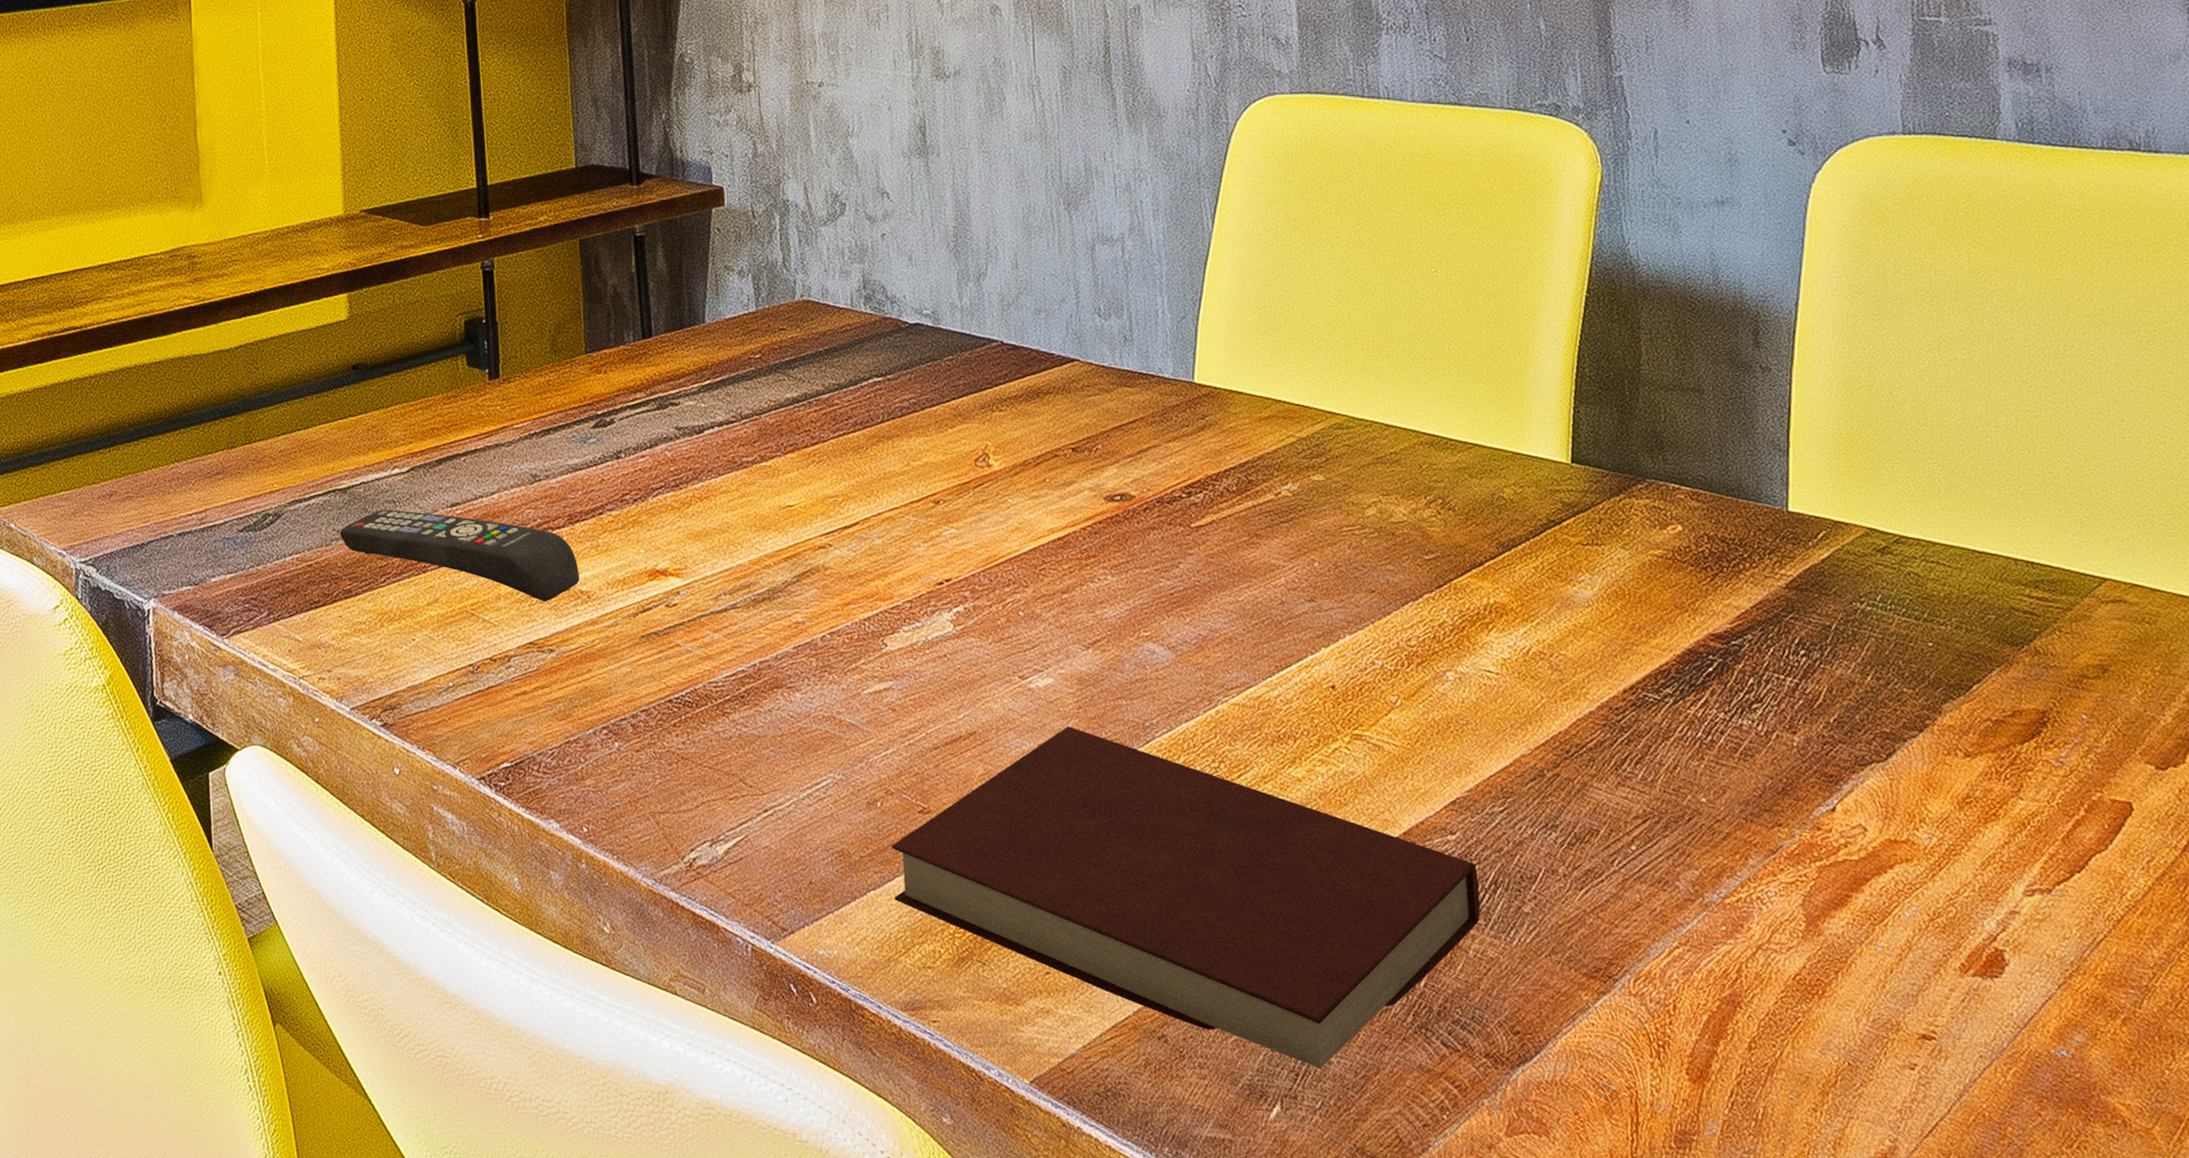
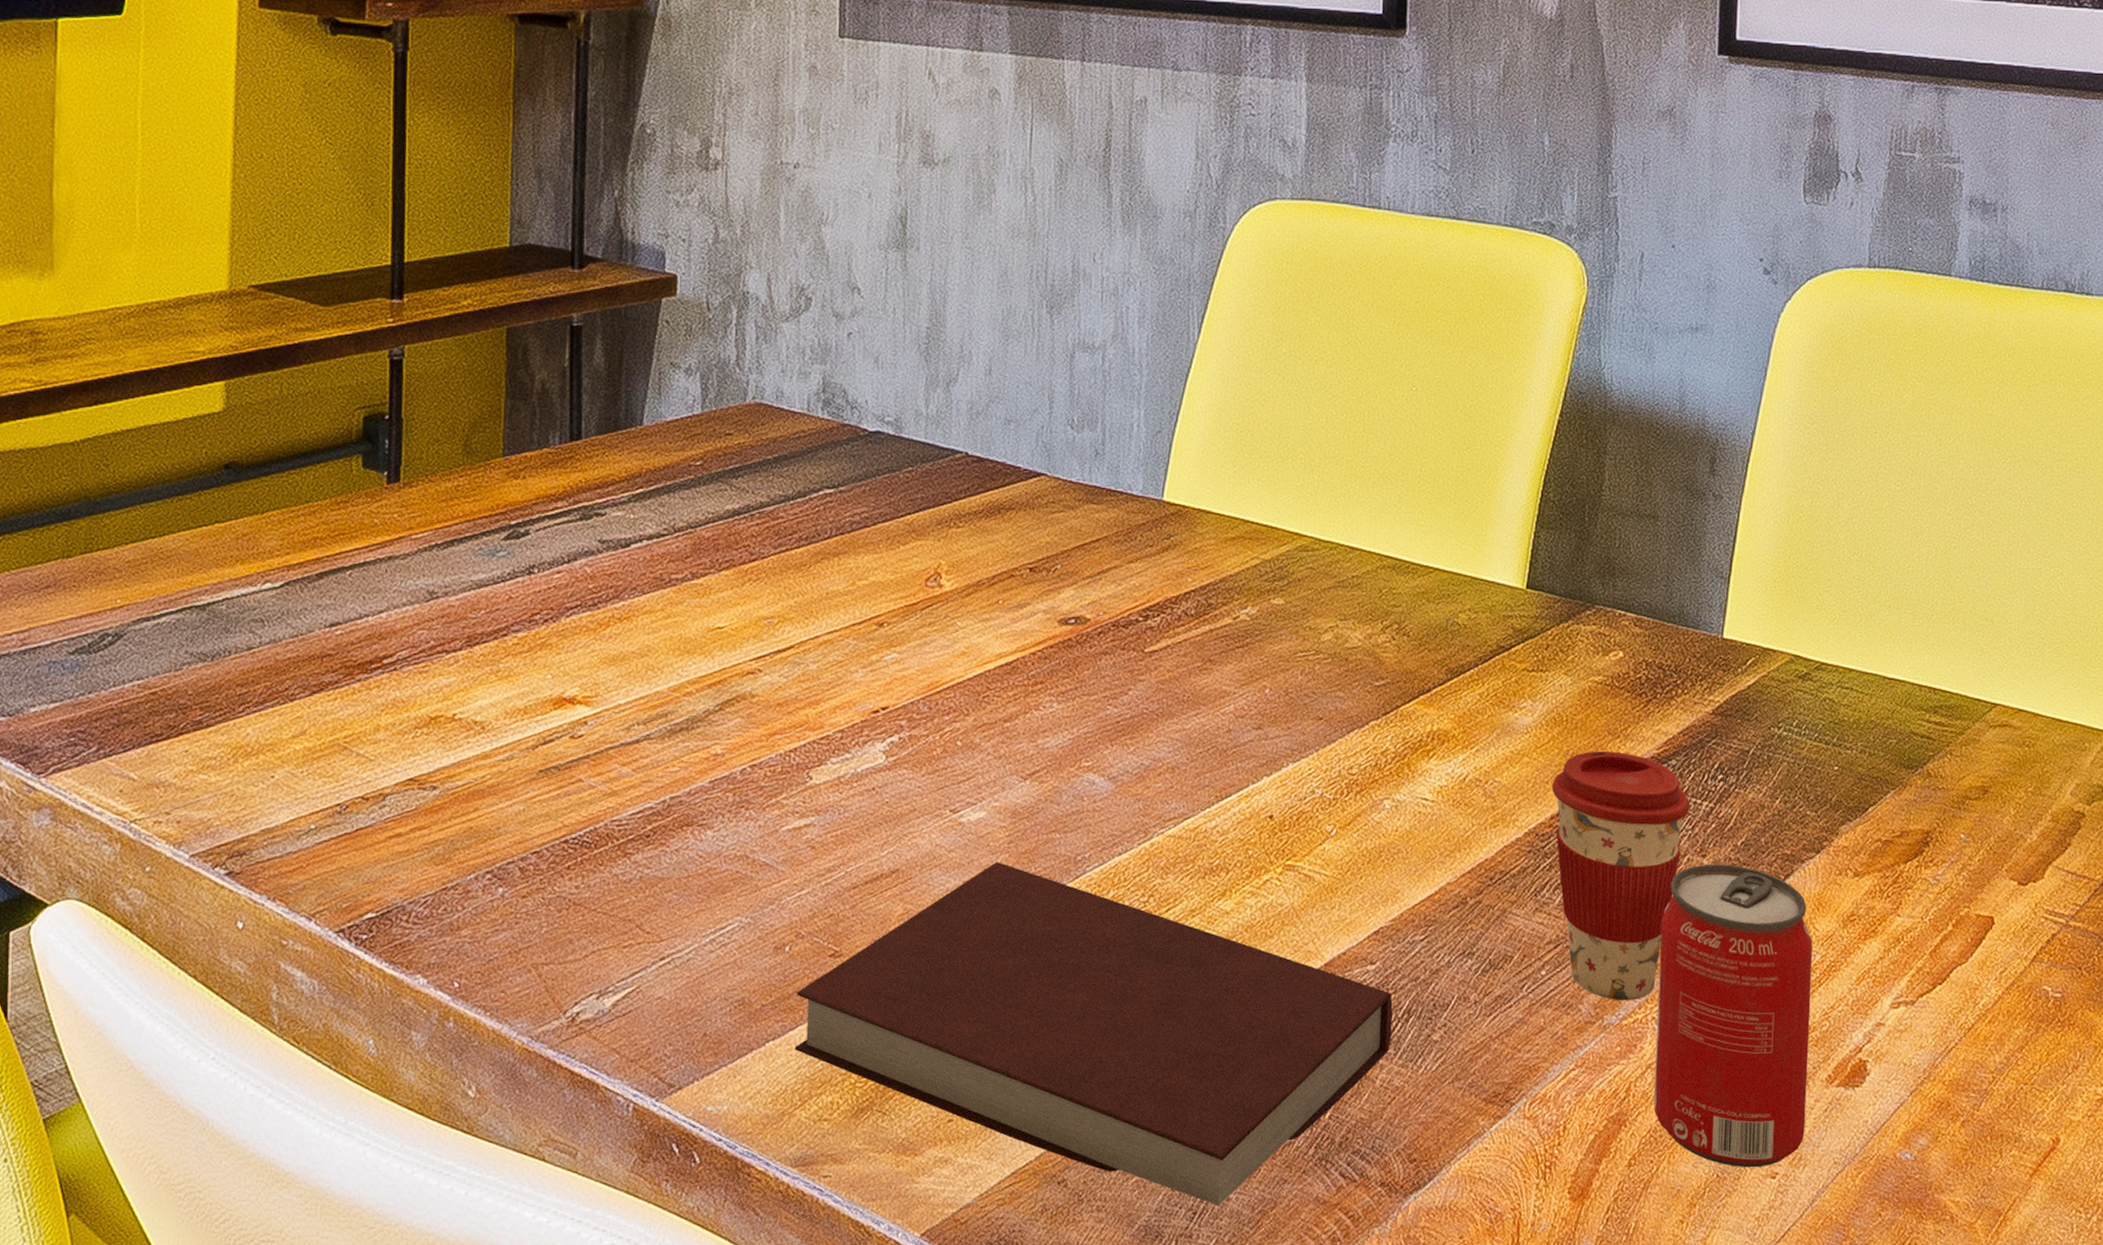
remote control: present [339,509,580,601] -> none [193,629,474,732]
coffee cup: none [1621,624,1773,879] -> present [1552,750,1690,1001]
beverage can: none [1755,742,1942,1058] -> present [1653,864,1813,1168]

